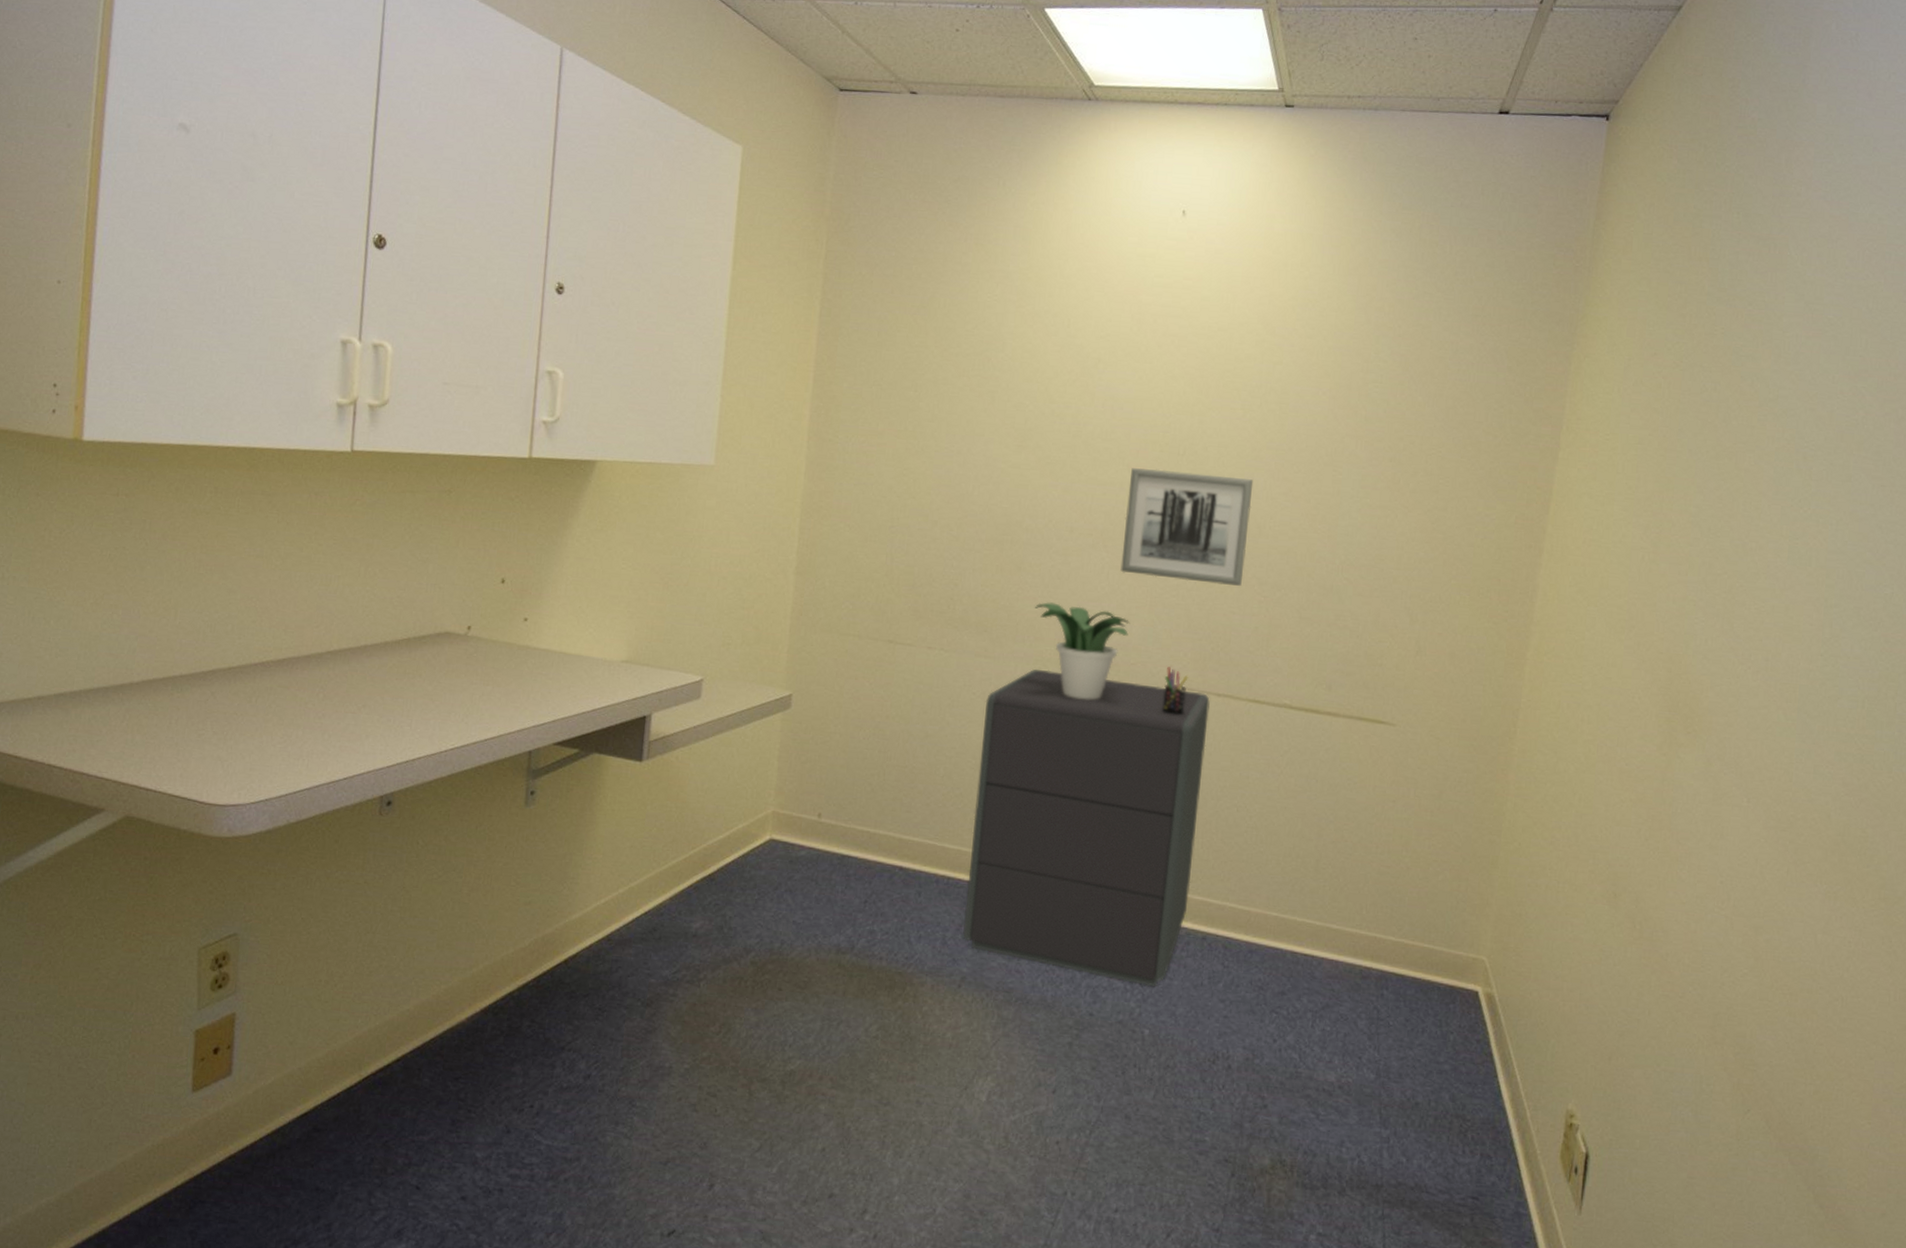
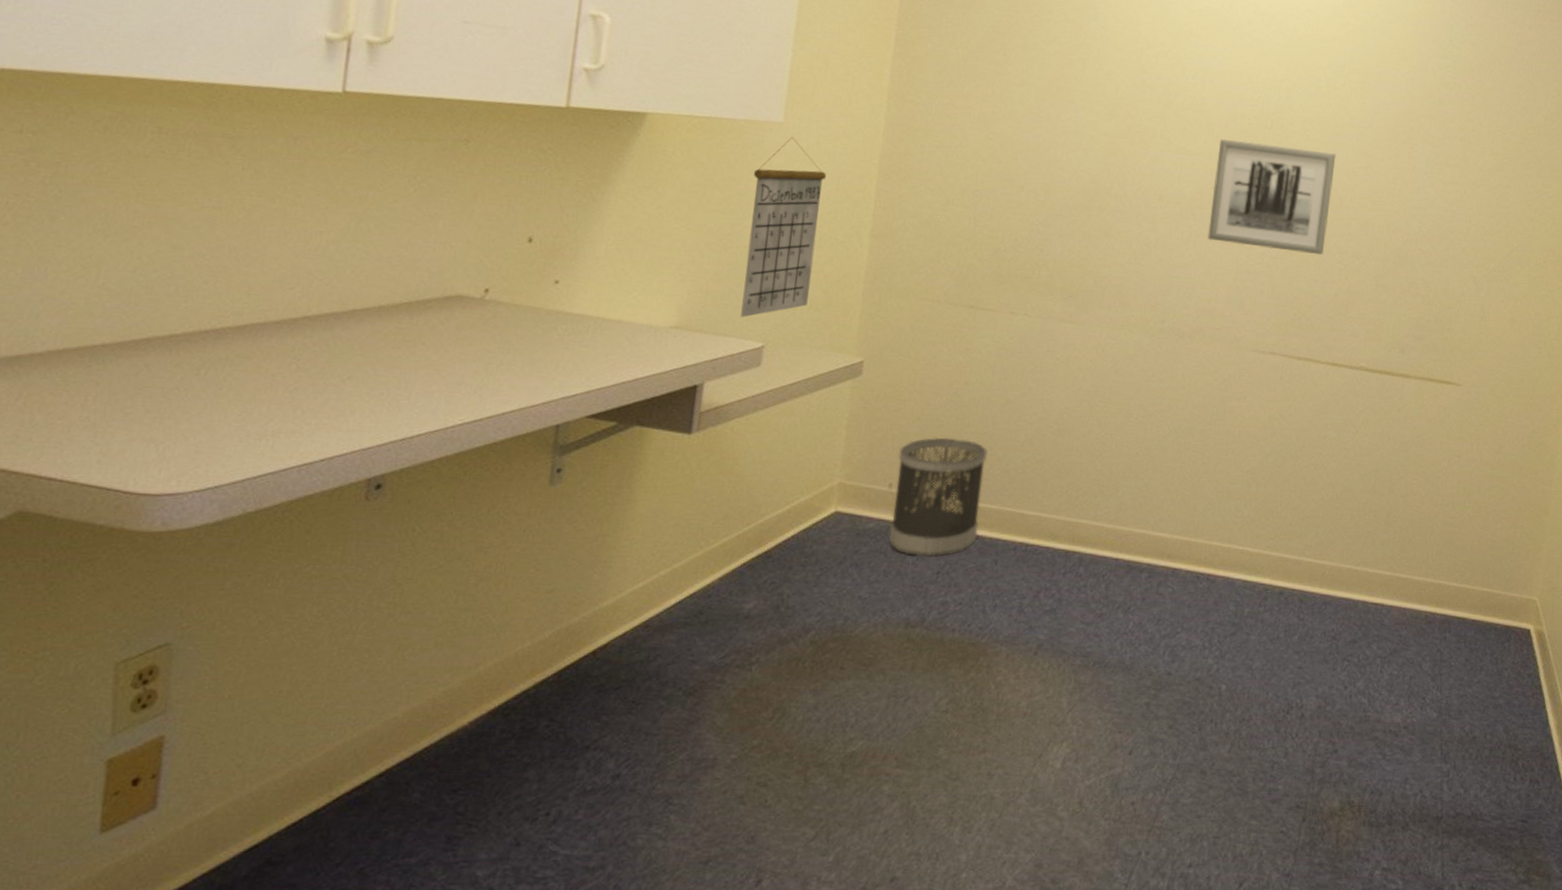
calendar: none [681,478,755,652] -> present [740,136,827,318]
wastebasket: none [819,769,909,887] -> present [888,437,988,558]
filing cabinet: present [963,669,1210,987] -> none [1040,334,1291,643]
potted plant: present [1035,602,1131,700] -> none [1122,268,1216,364]
pen holder: present [1162,667,1189,716] -> none [1245,331,1271,379]

